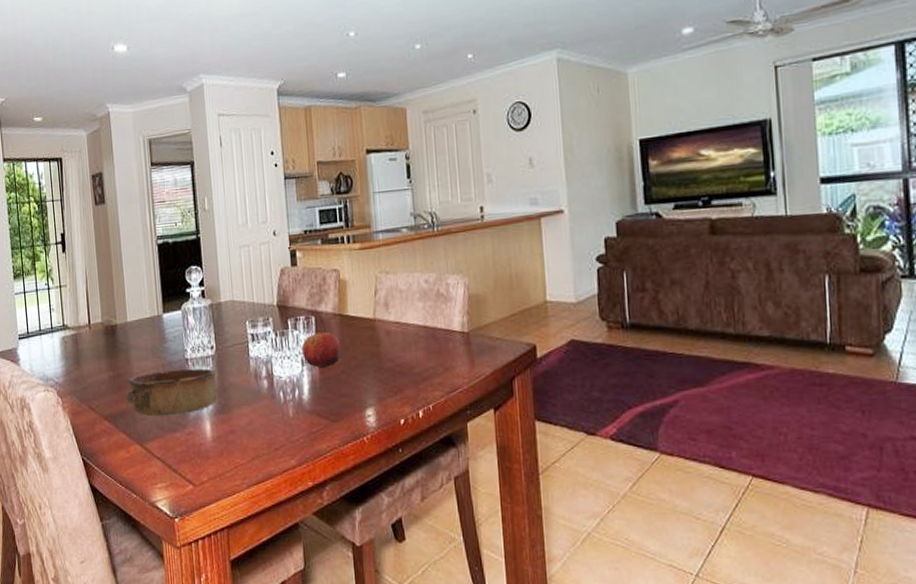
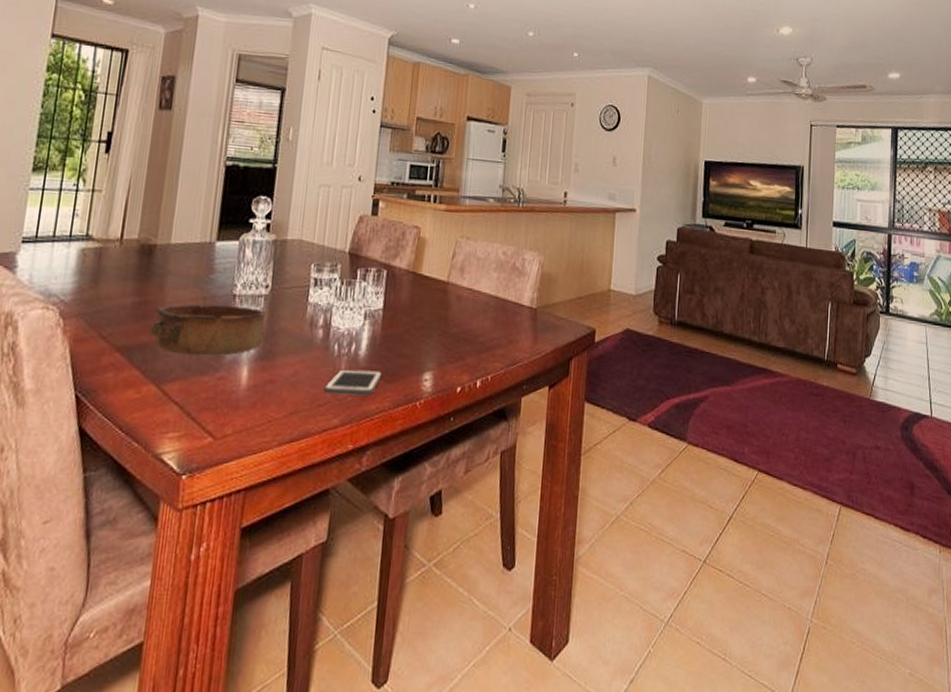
cell phone: none [277,412,328,438] -> present [324,369,383,396]
fruit: present [301,328,342,369] -> none [366,283,410,326]

